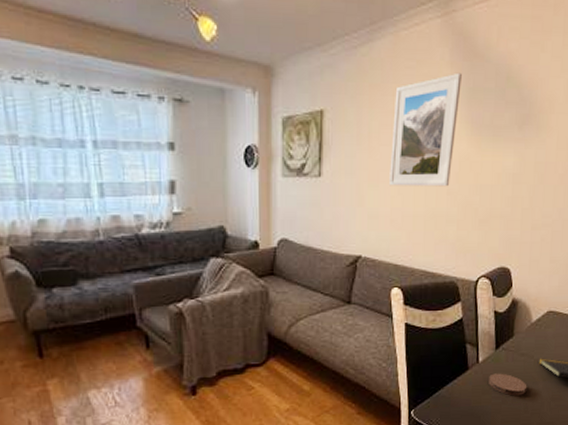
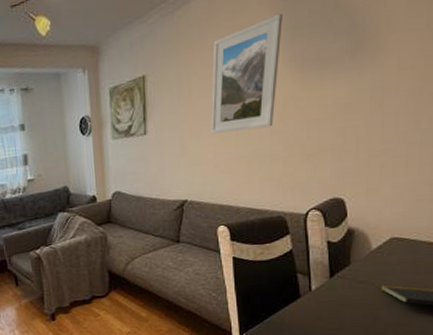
coaster: present [489,373,527,396] -> none [323,300,368,322]

